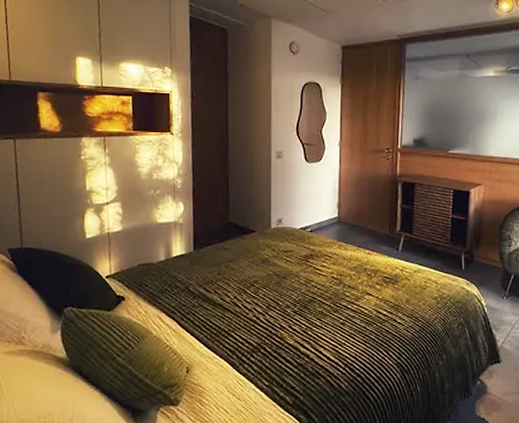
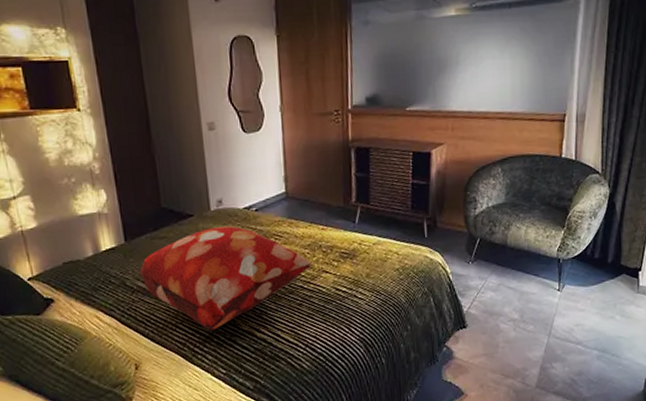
decorative pillow: none [203,243,356,341] -> present [140,225,311,331]

